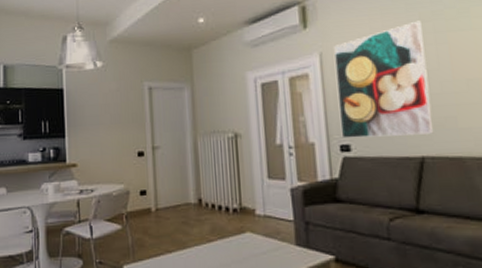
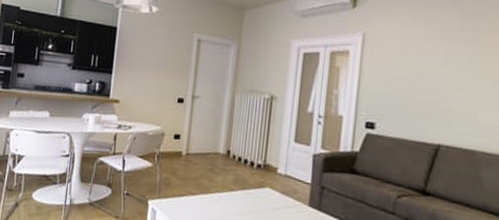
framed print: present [334,20,434,139] -> none [368,17,463,125]

